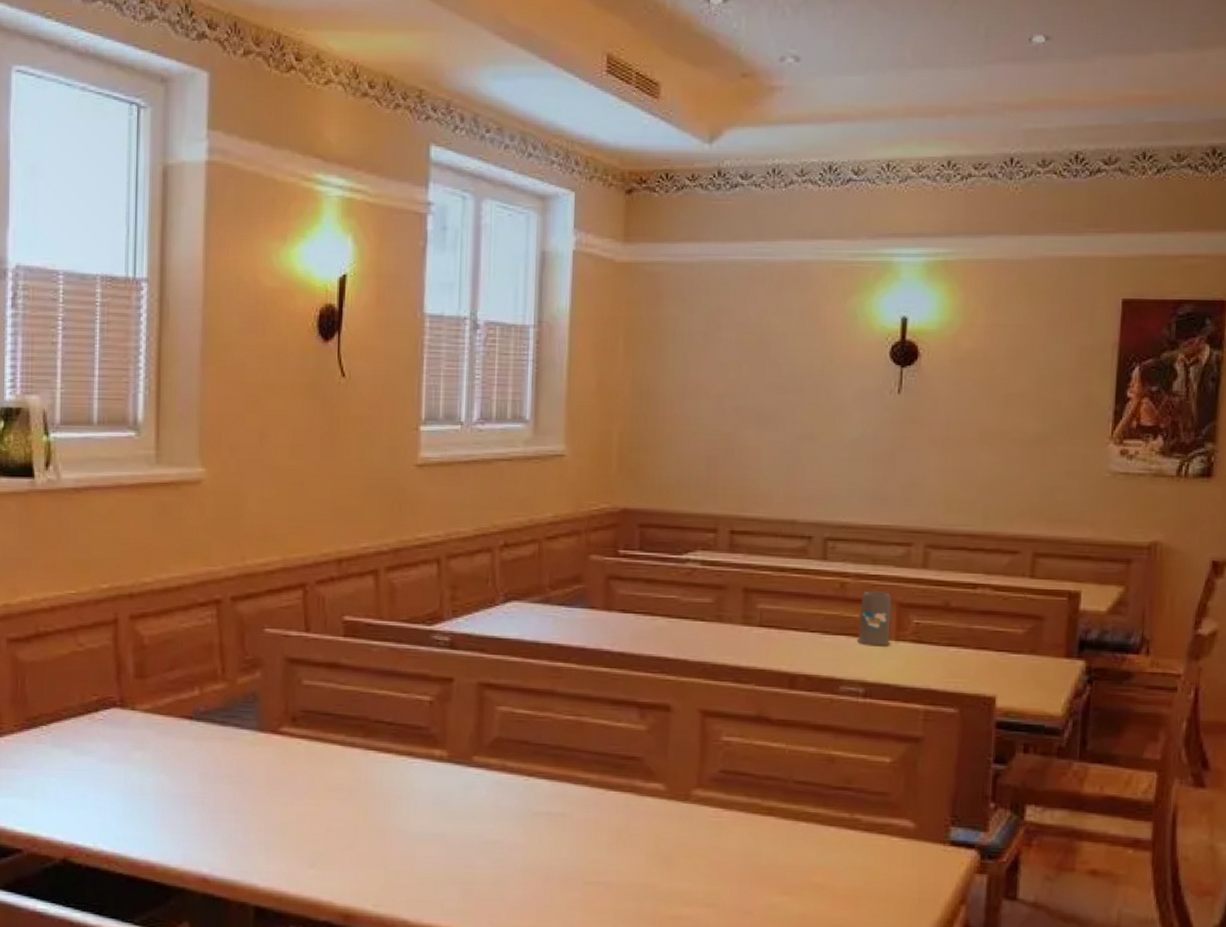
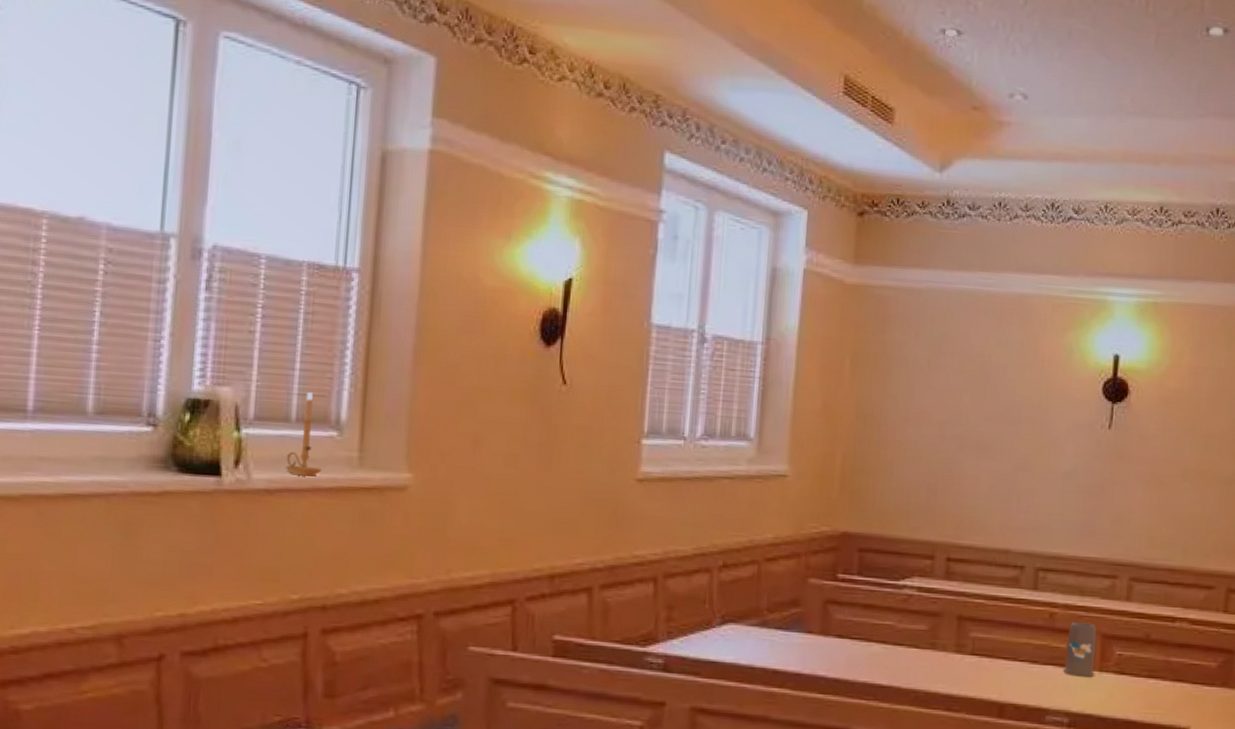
candle holder: none [90,397,123,474] -> present [285,392,322,476]

